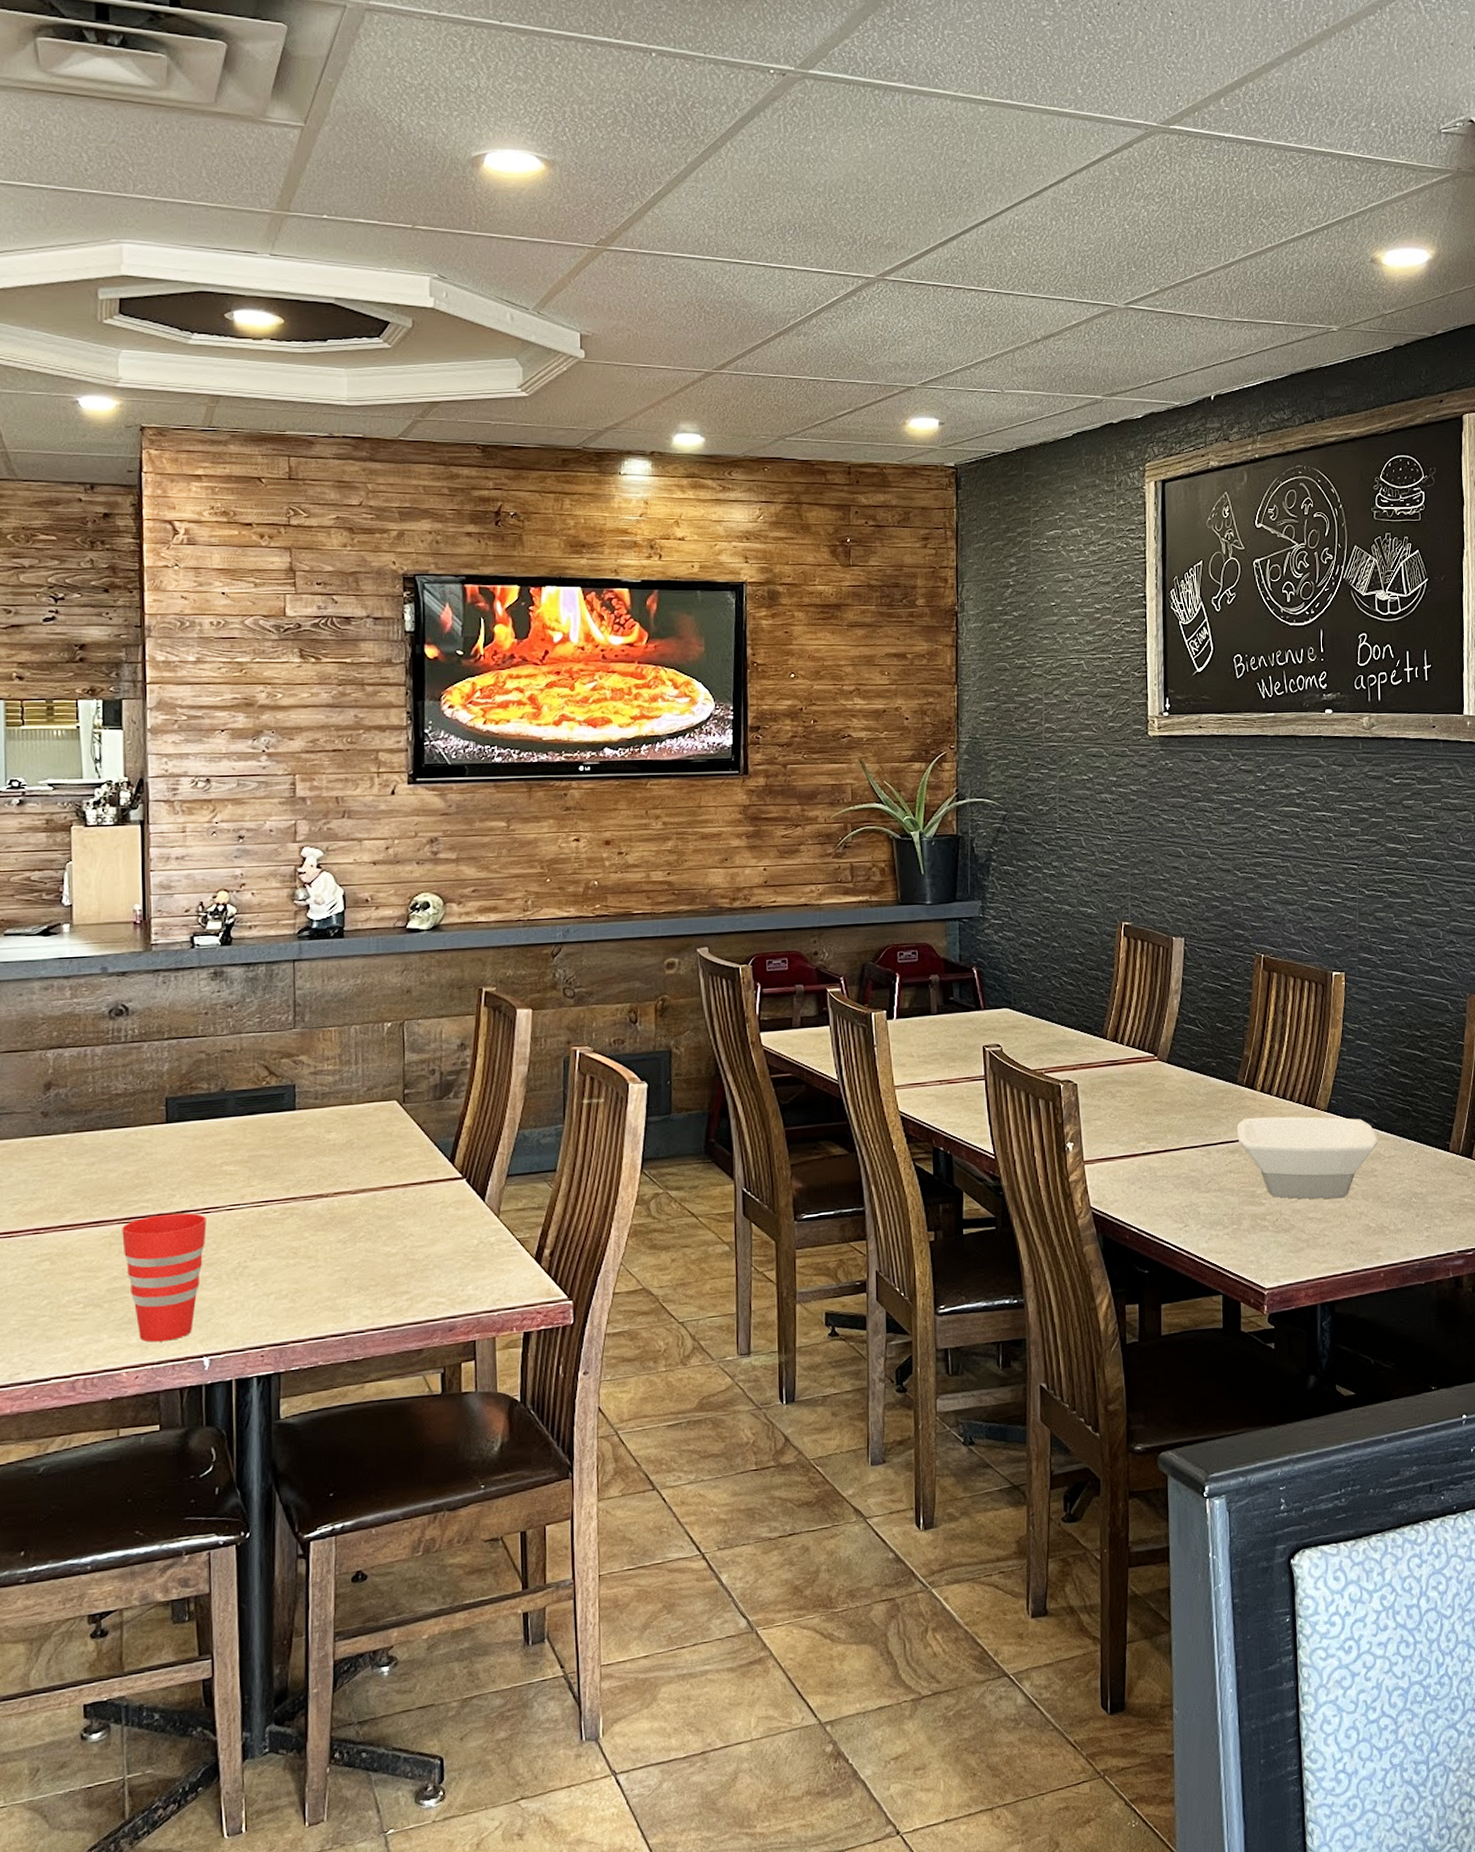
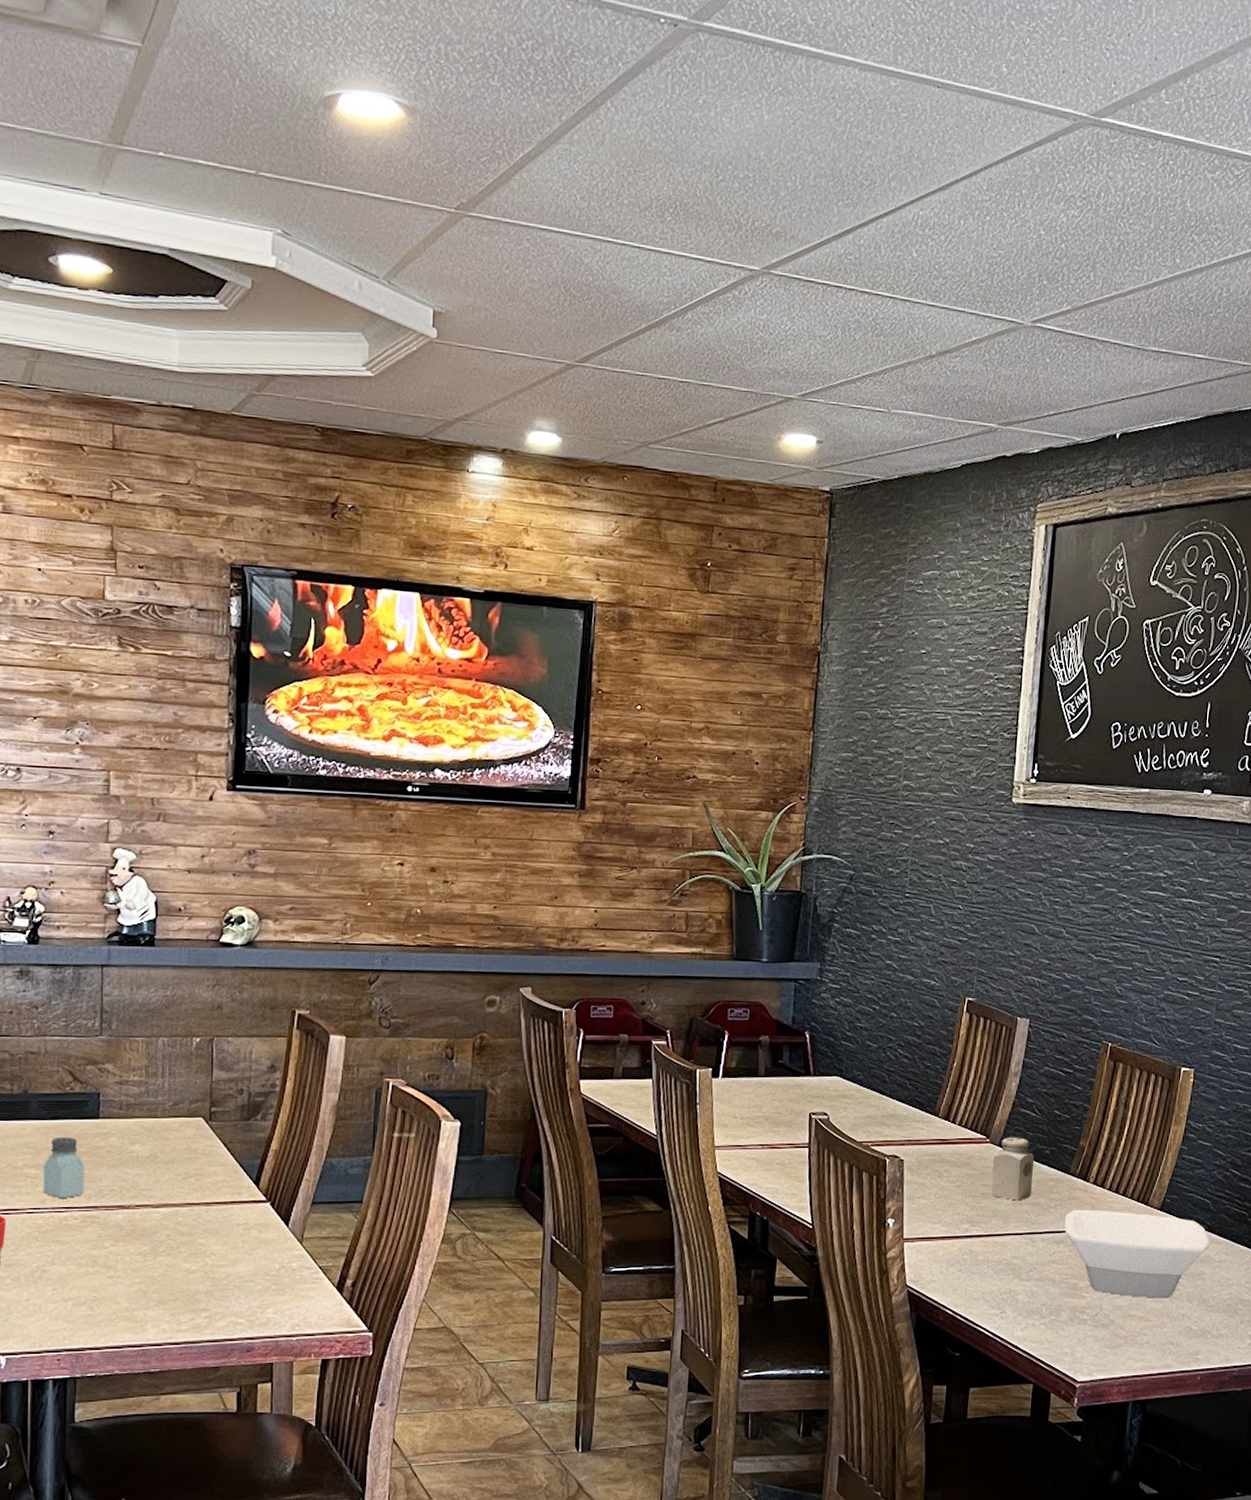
saltshaker: none [241,1130,283,1193] -> present [43,1137,84,1199]
salt shaker: none [1163,1052,1203,1115] -> present [991,1137,1035,1201]

